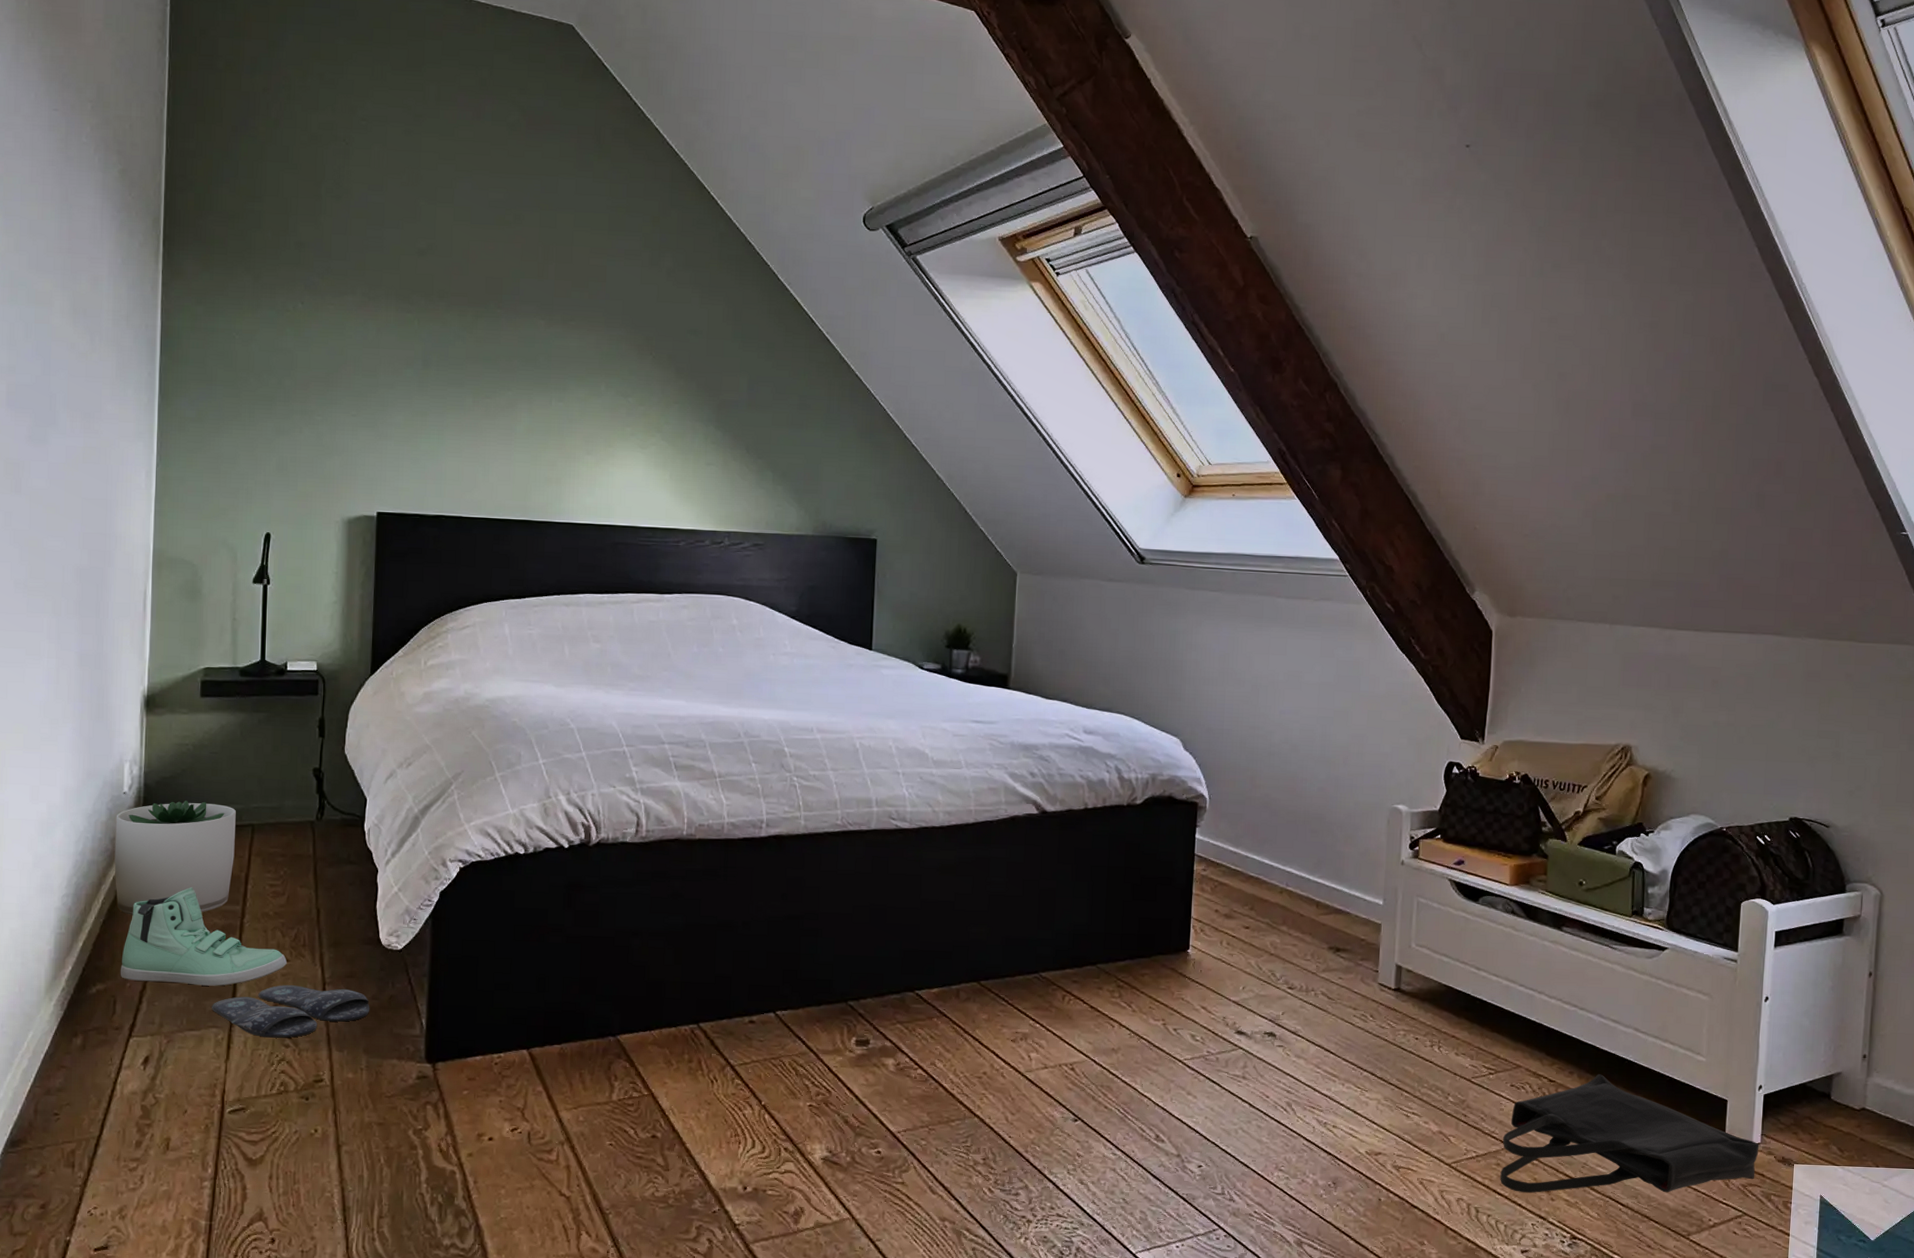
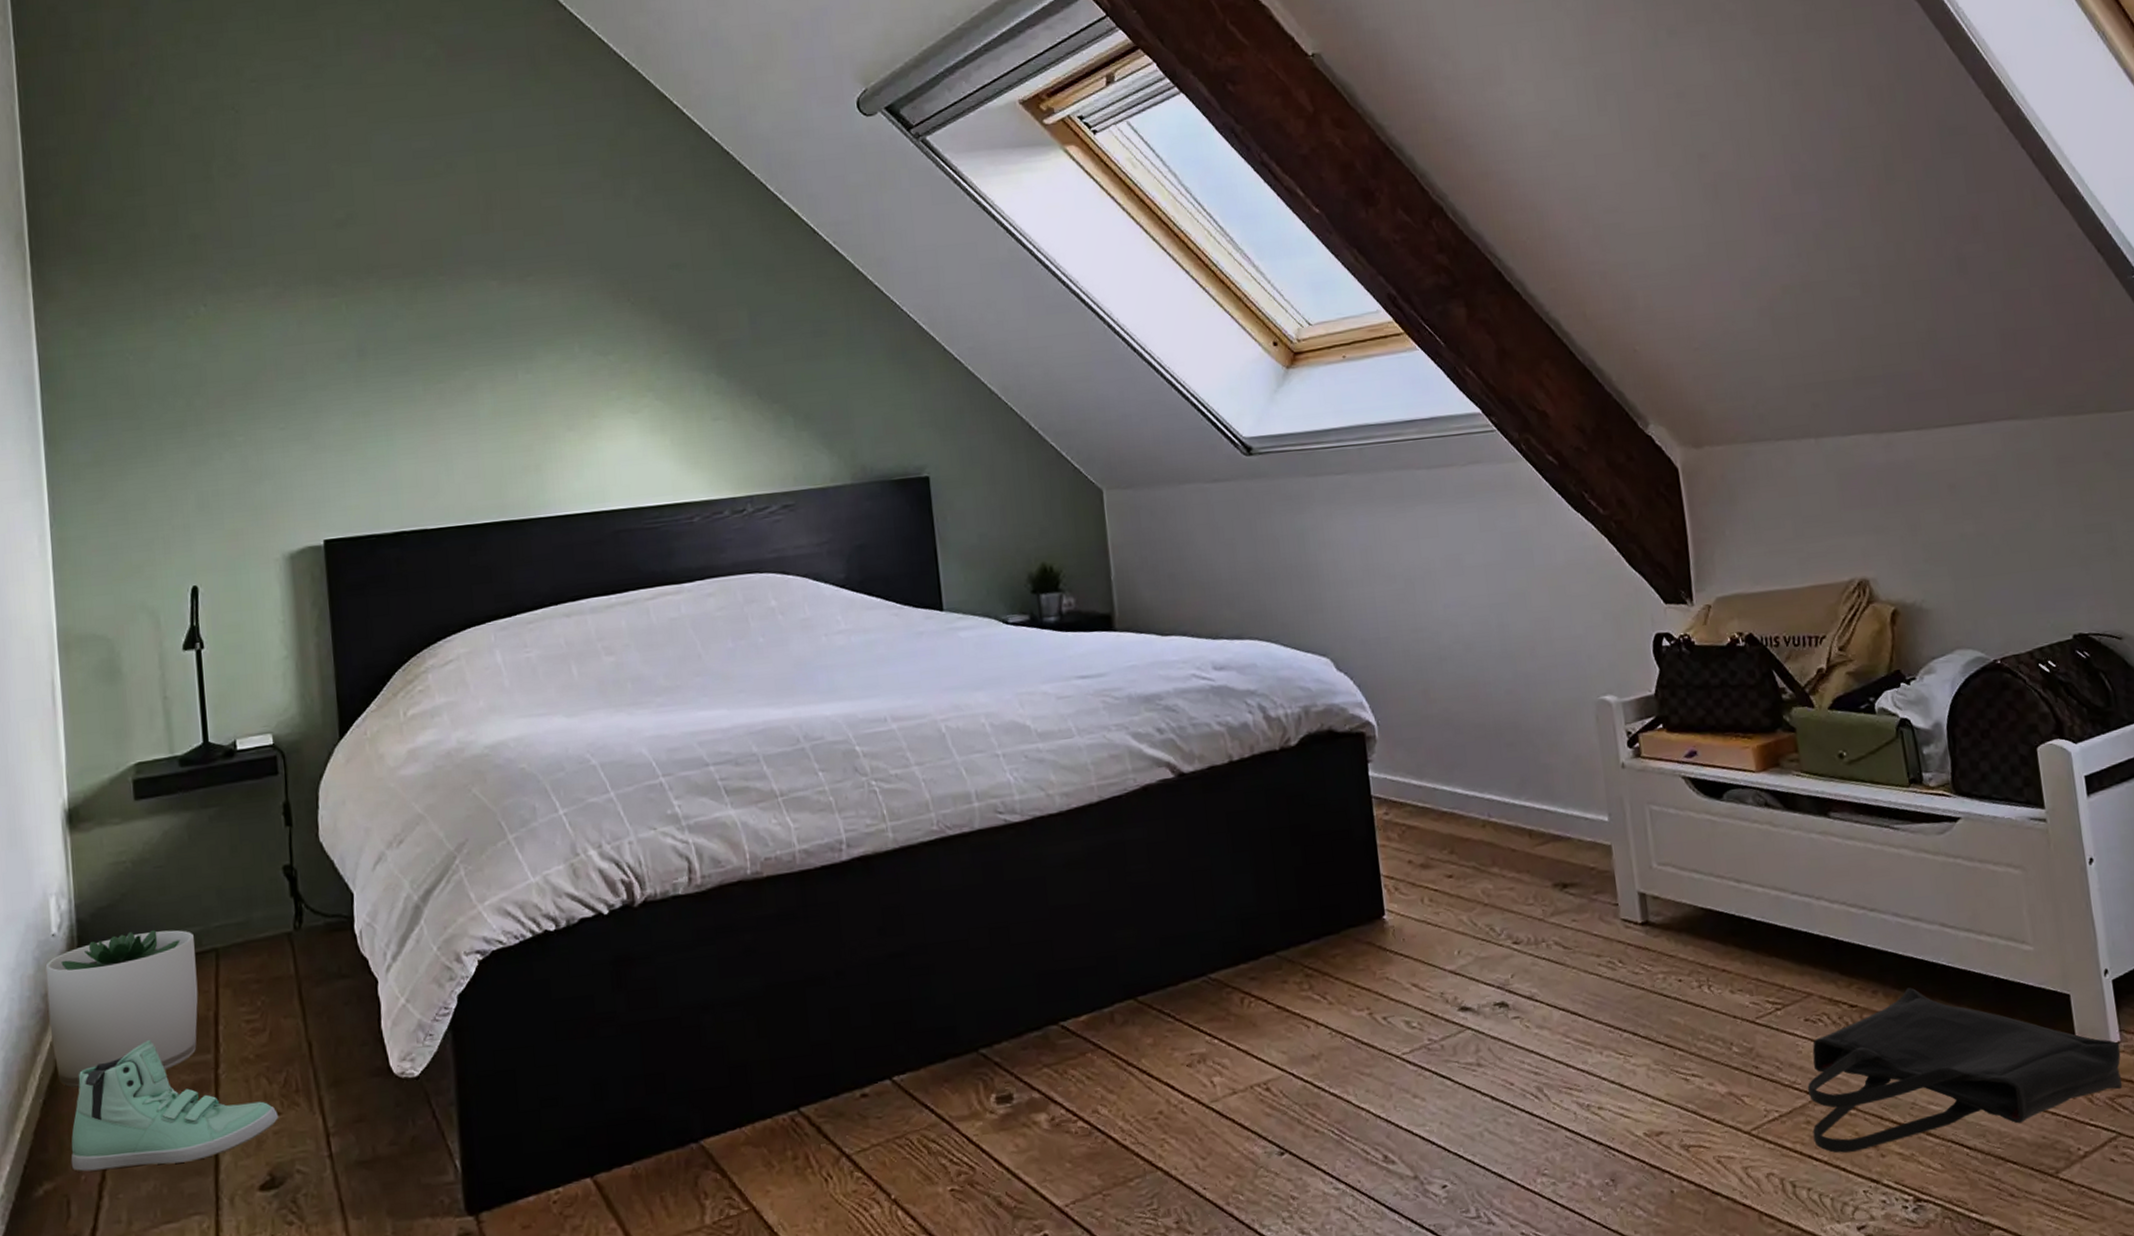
slippers: present [212,985,370,1038] -> none [190,1137,389,1217]

